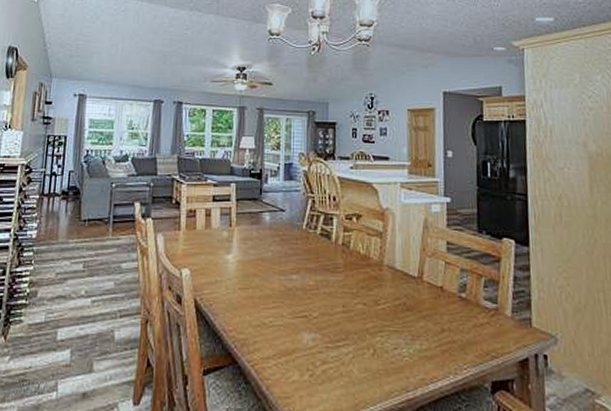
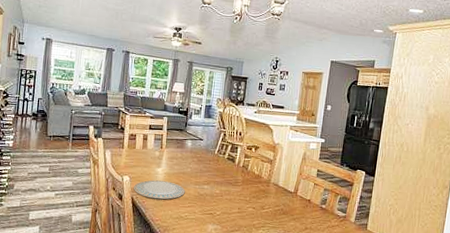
plate: none [197,272,267,300] -> present [134,180,185,200]

